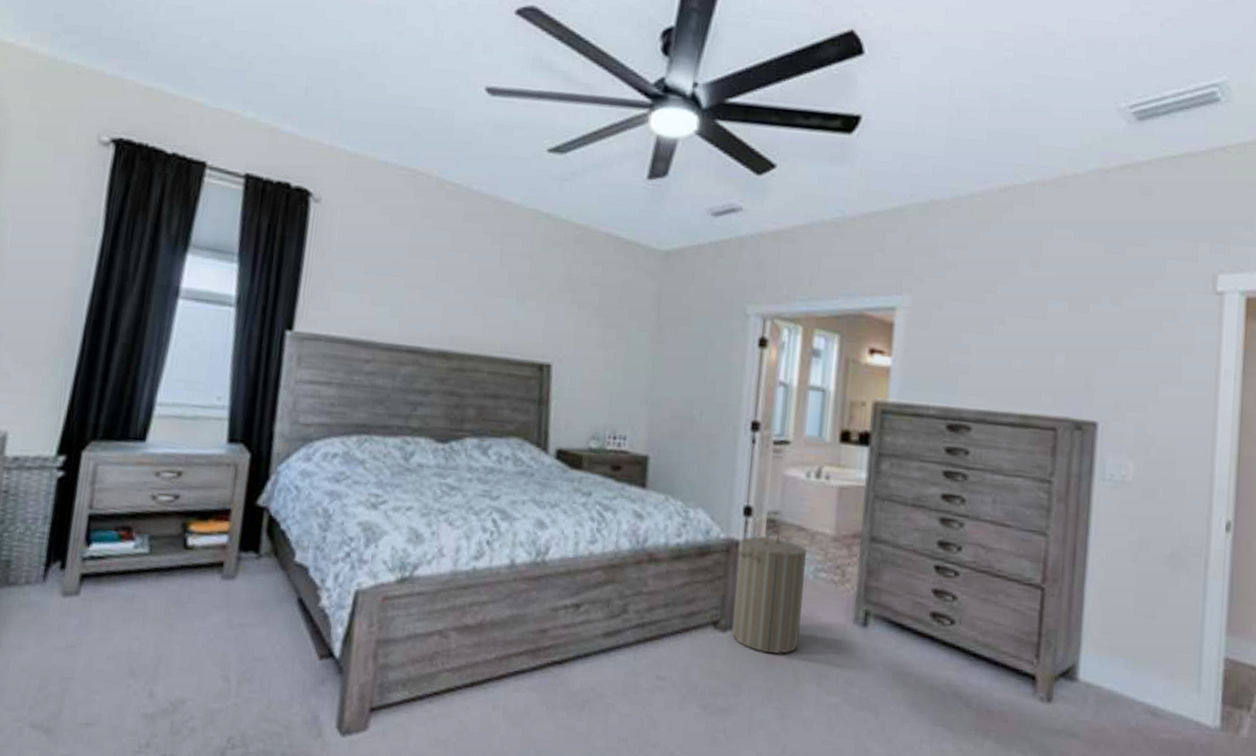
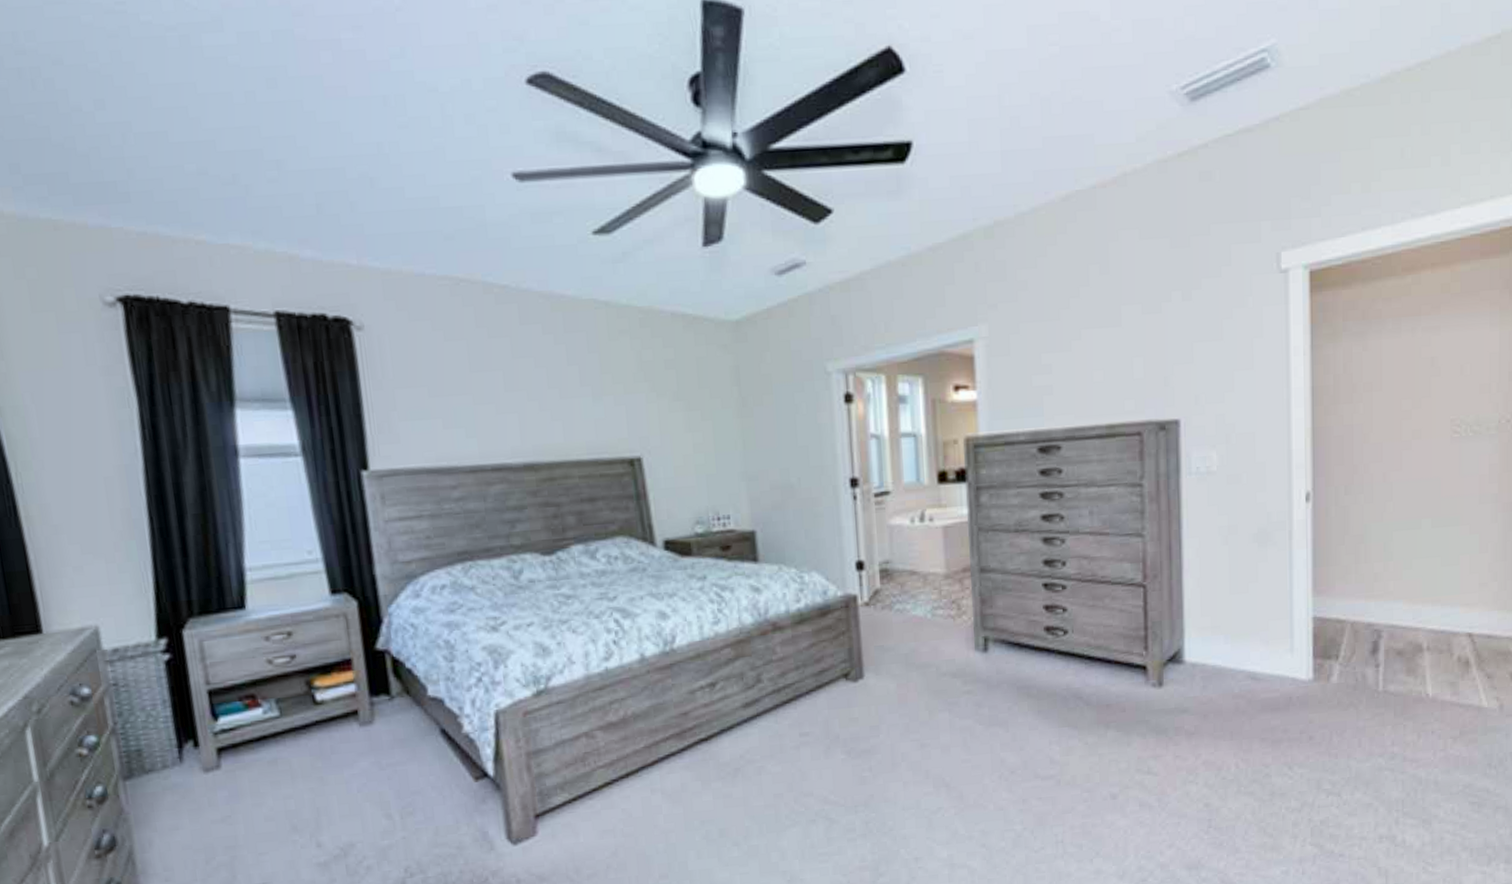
laundry hamper: present [732,530,808,655] -> none [856,579,927,694]

